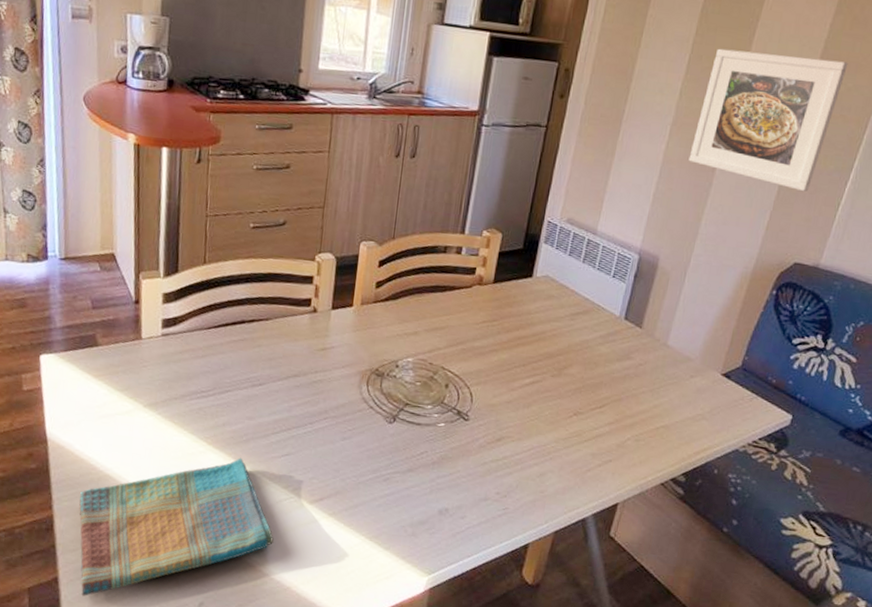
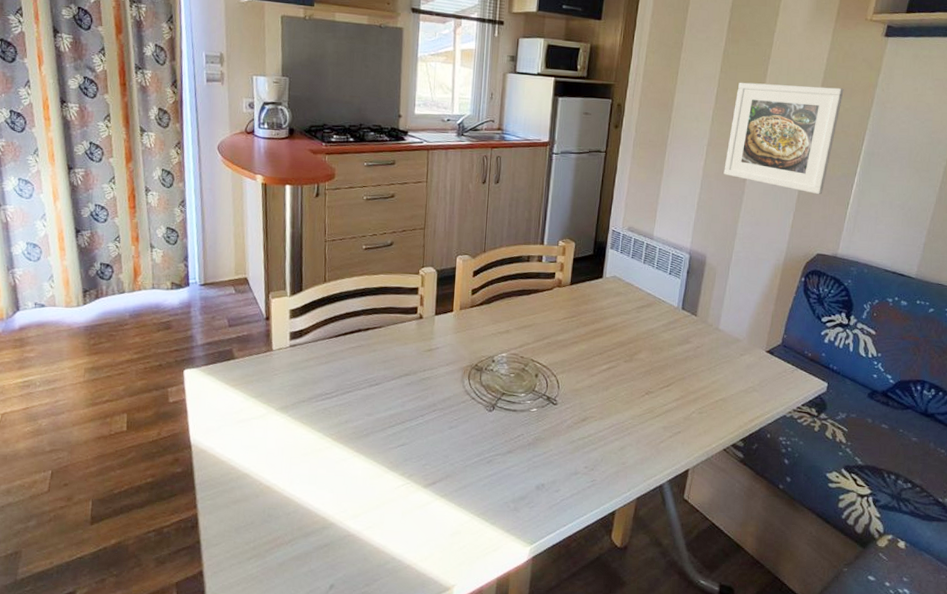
dish towel: present [79,457,274,596] -> none [220,450,394,587]

